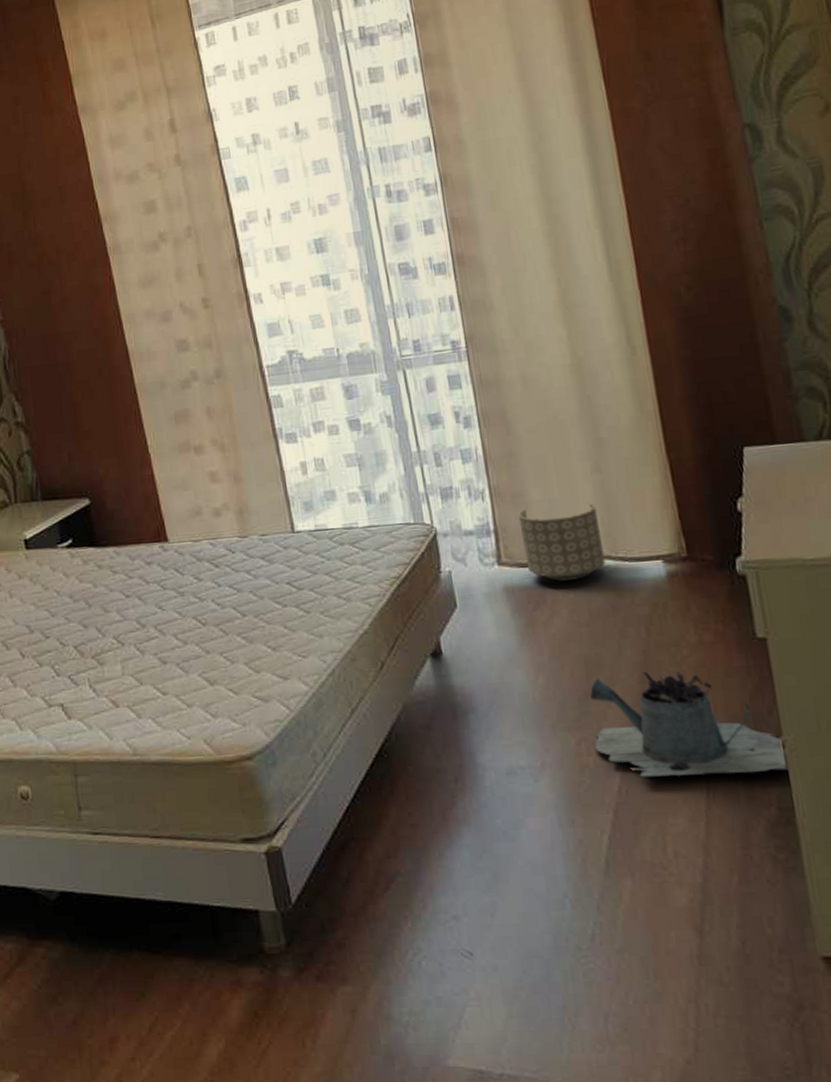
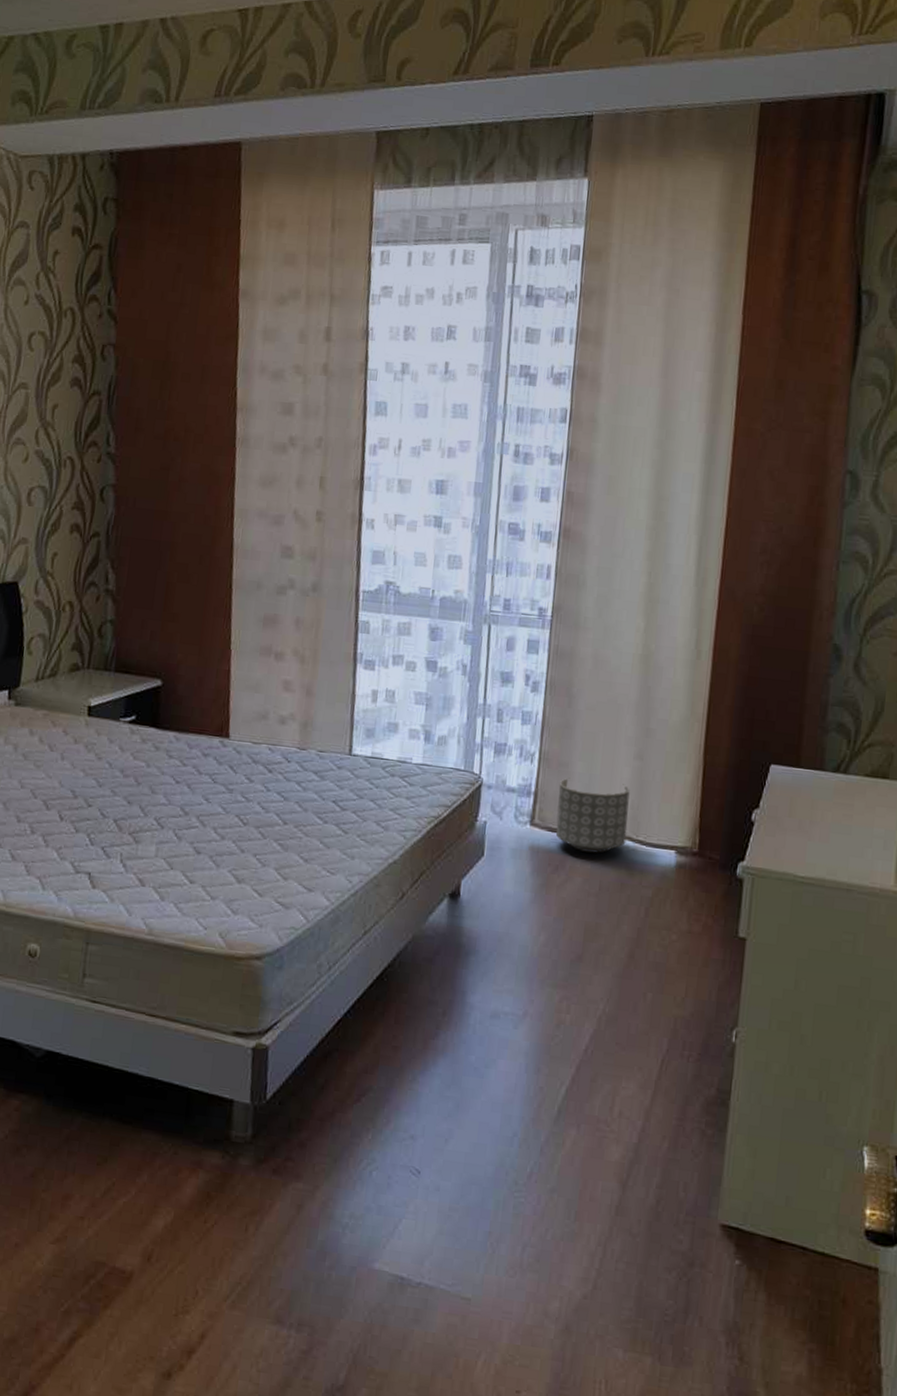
watering can: present [590,671,789,778] -> none [574,945,738,1058]

